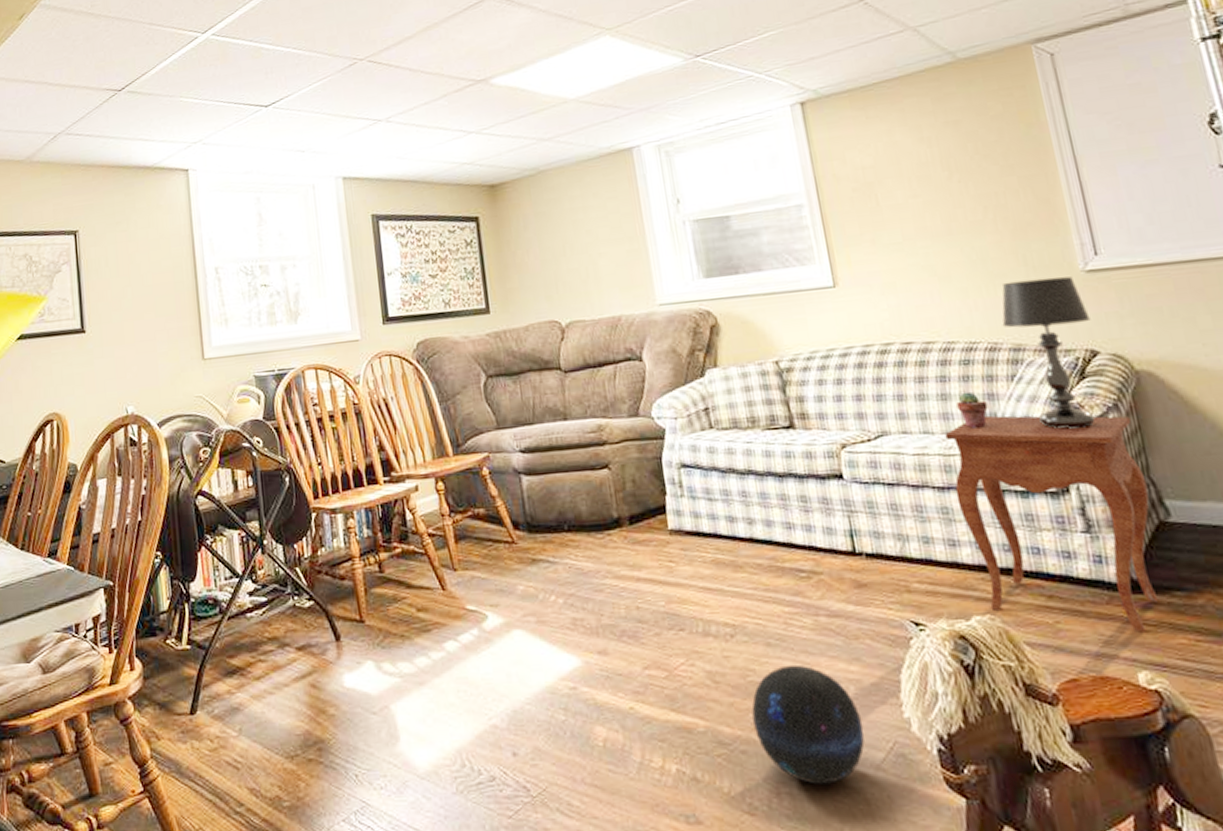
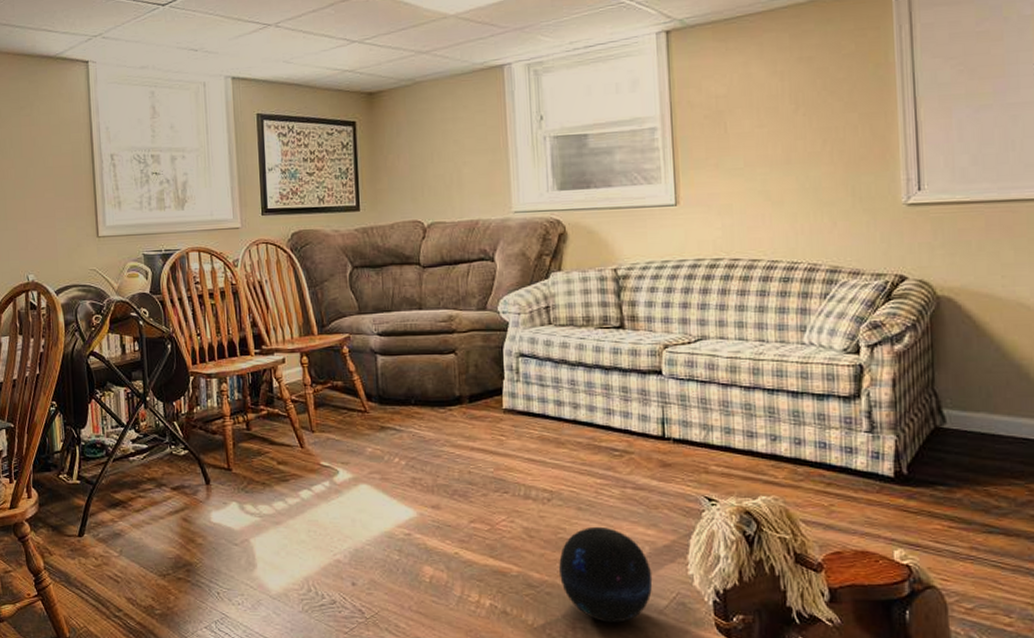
side table: present [945,415,1159,633] -> none [757,327,930,518]
potted succulent: present [956,391,988,429] -> none [772,306,799,338]
table lamp: present [1002,277,1096,429] -> none [823,208,904,343]

